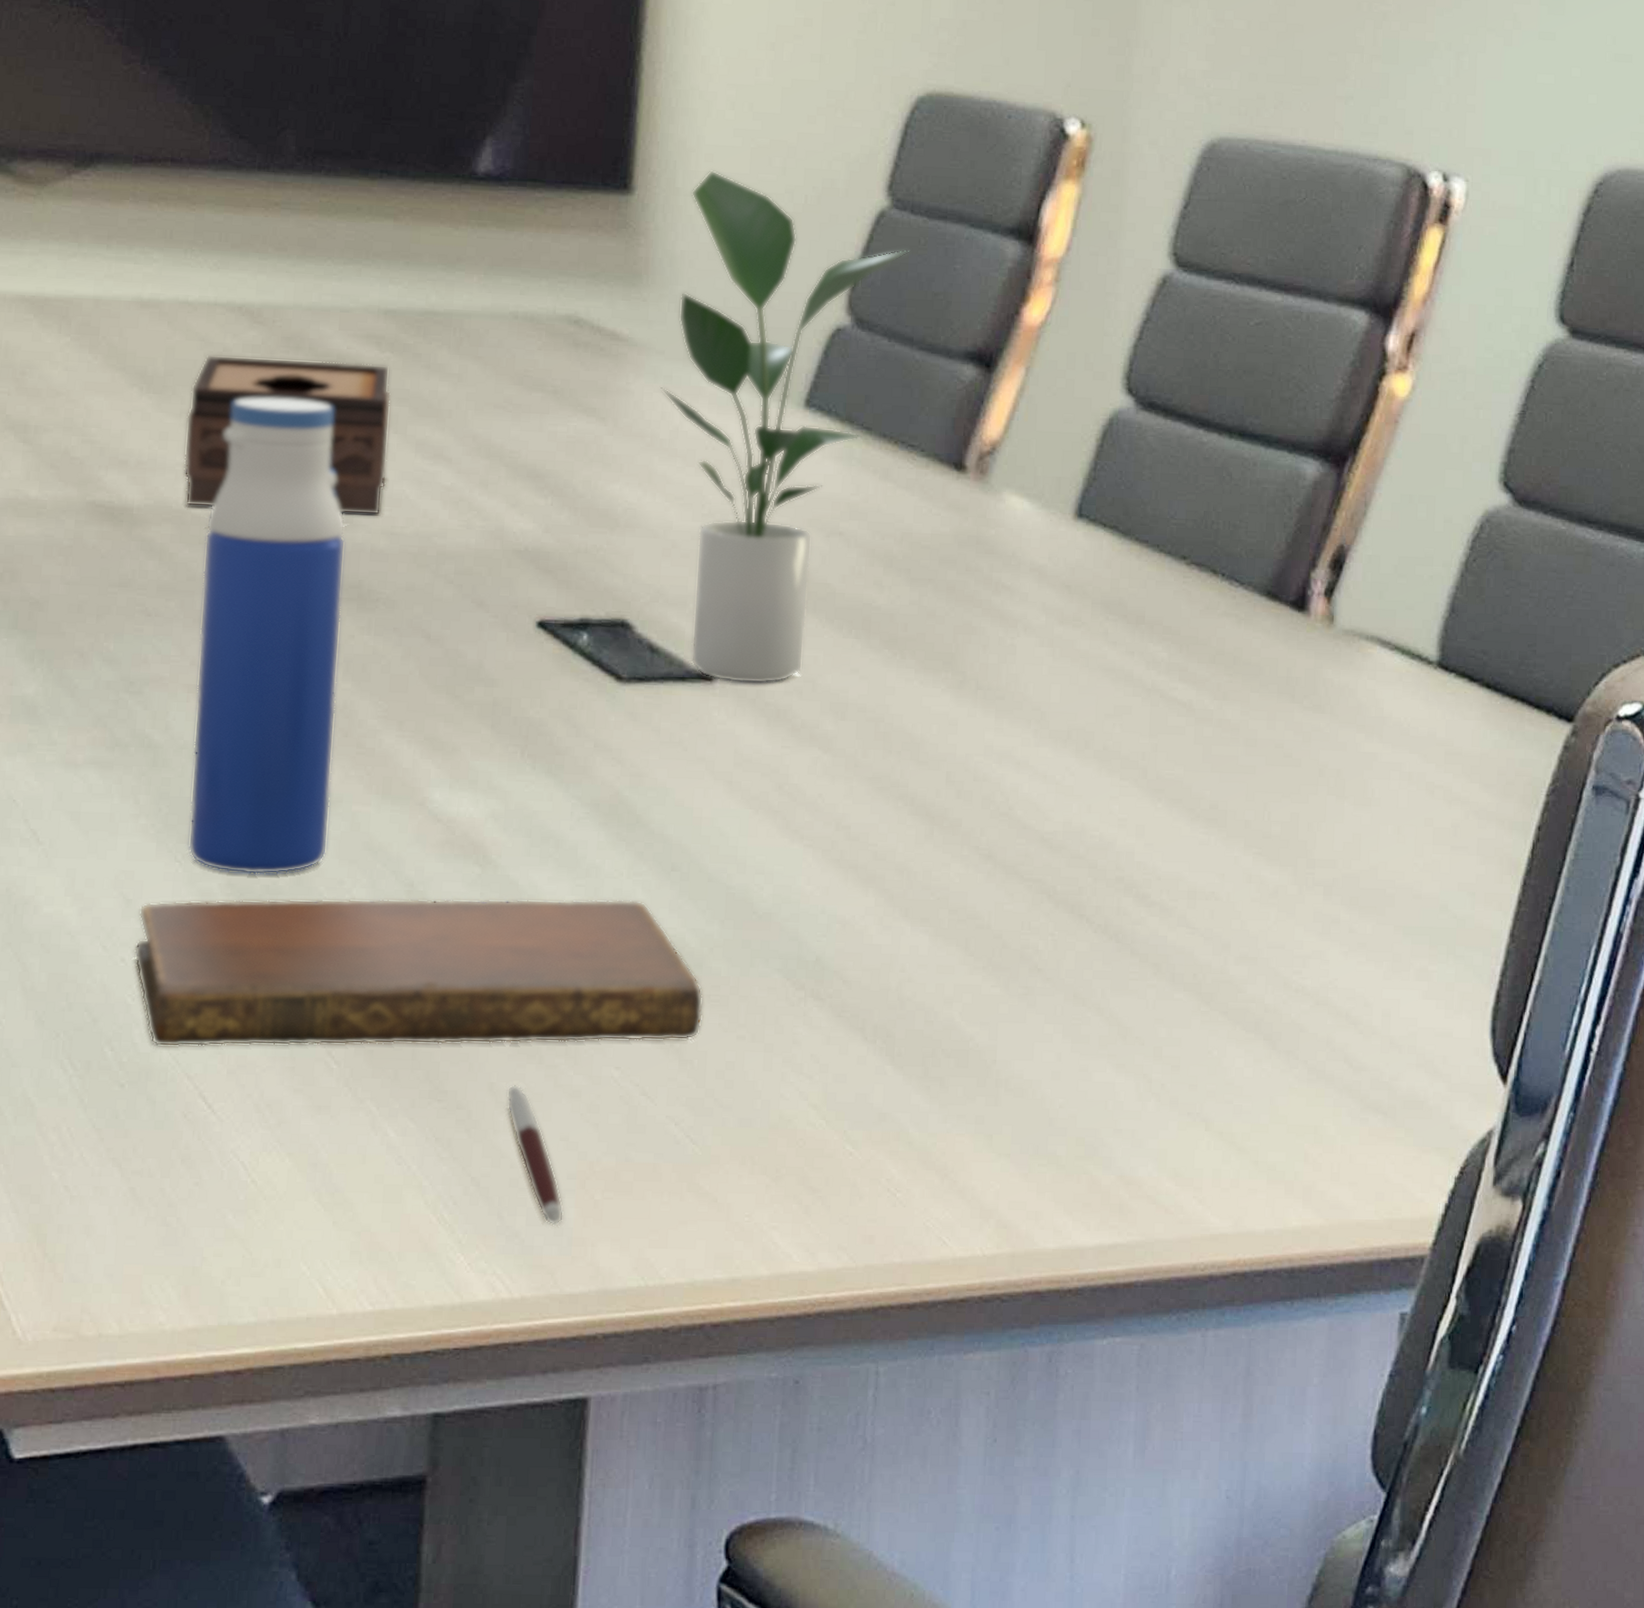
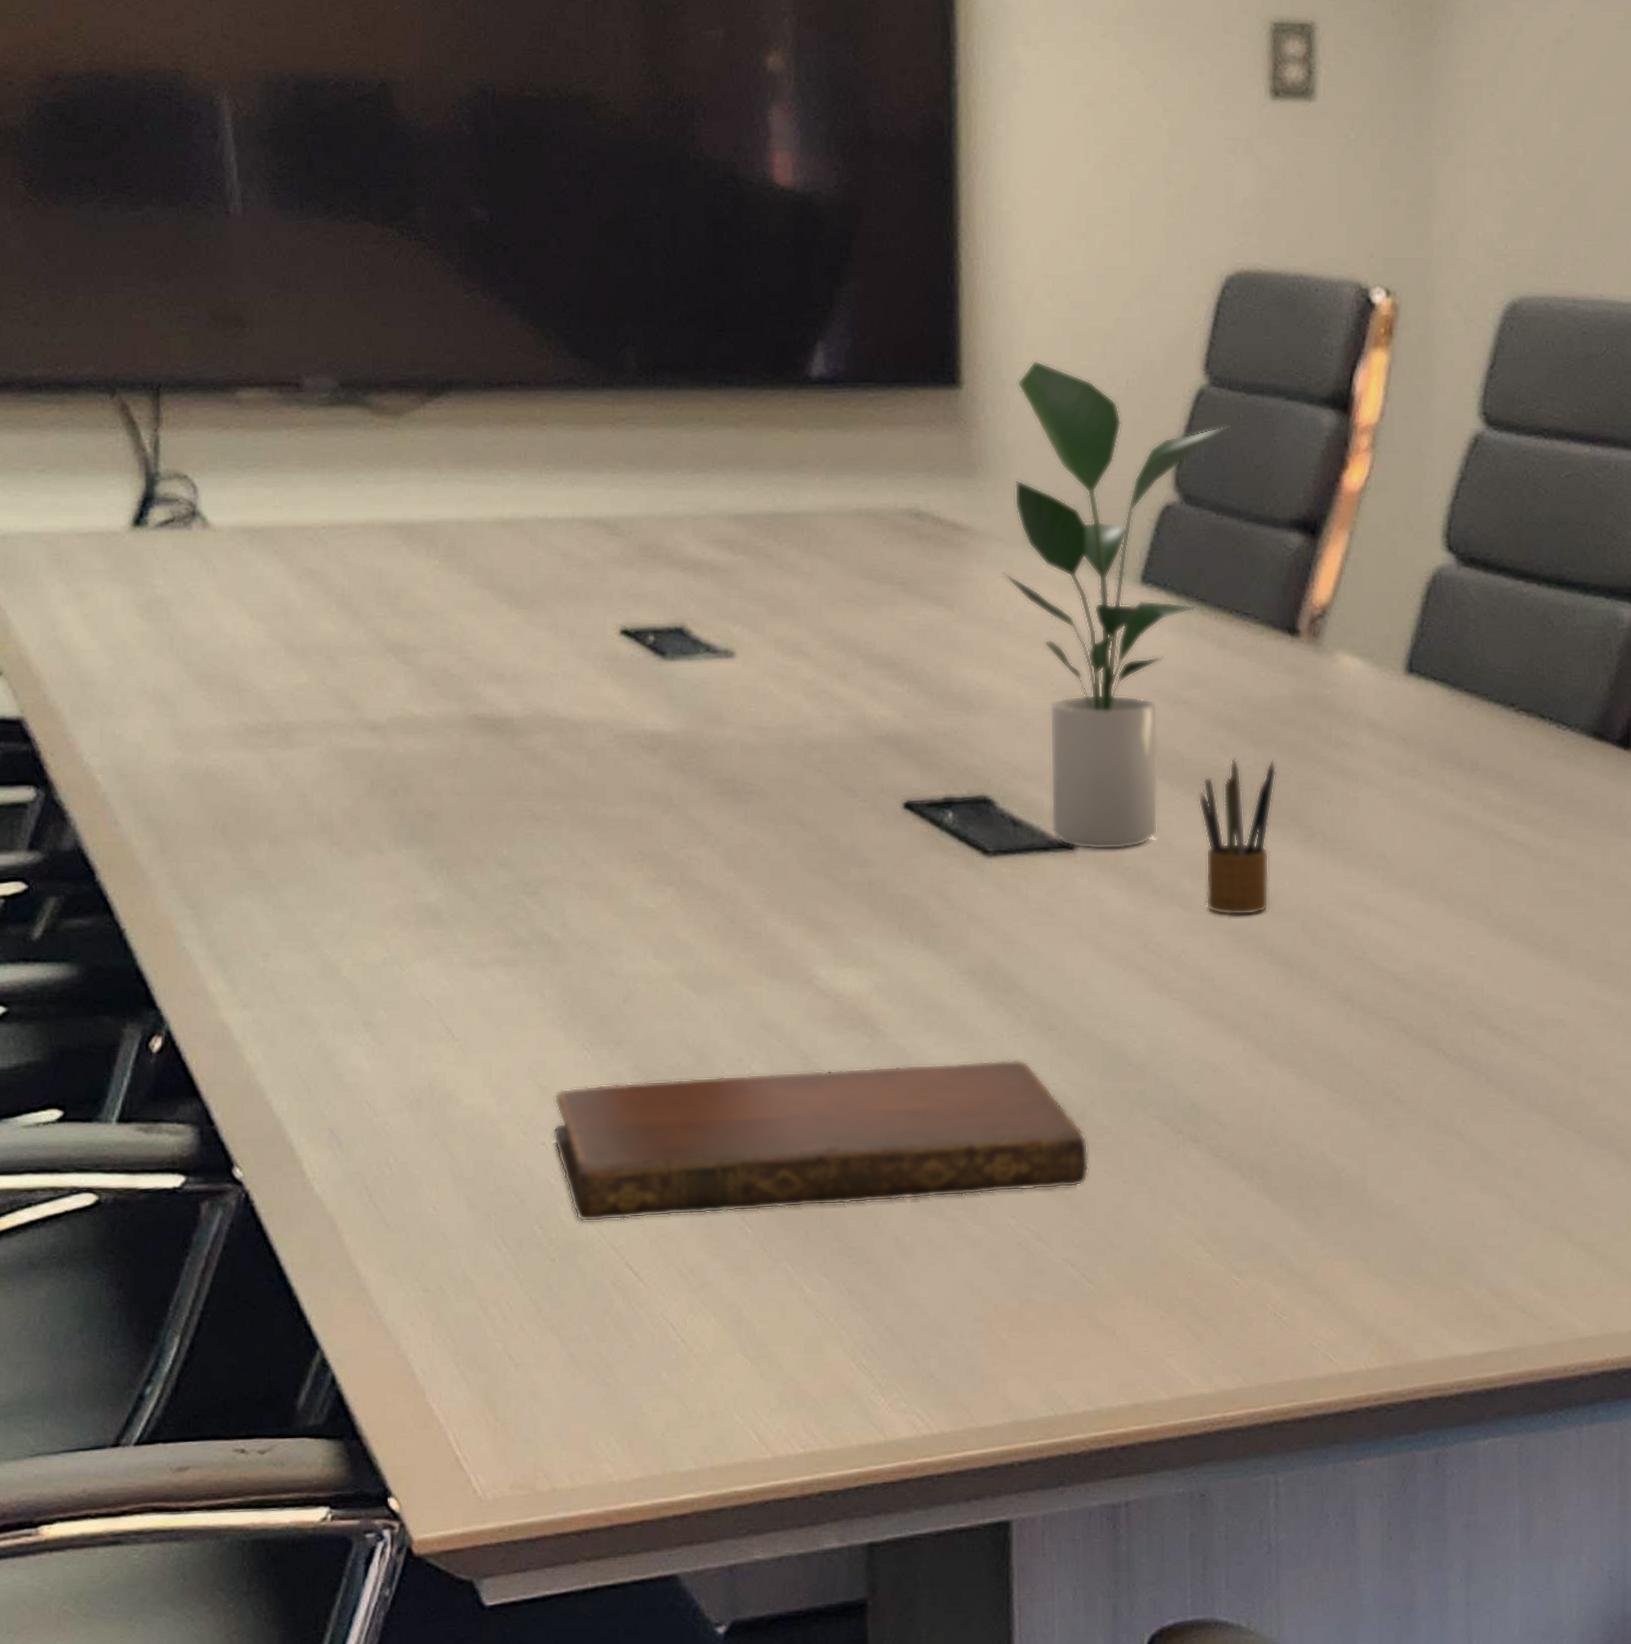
tissue box: present [183,354,391,516] -> none [556,567,750,715]
water bottle: present [188,397,346,875] -> none [583,606,725,1057]
pen: present [506,1084,564,1226] -> none [911,1237,974,1365]
pencil box: none [847,596,933,762] -> present [1198,759,1277,916]

